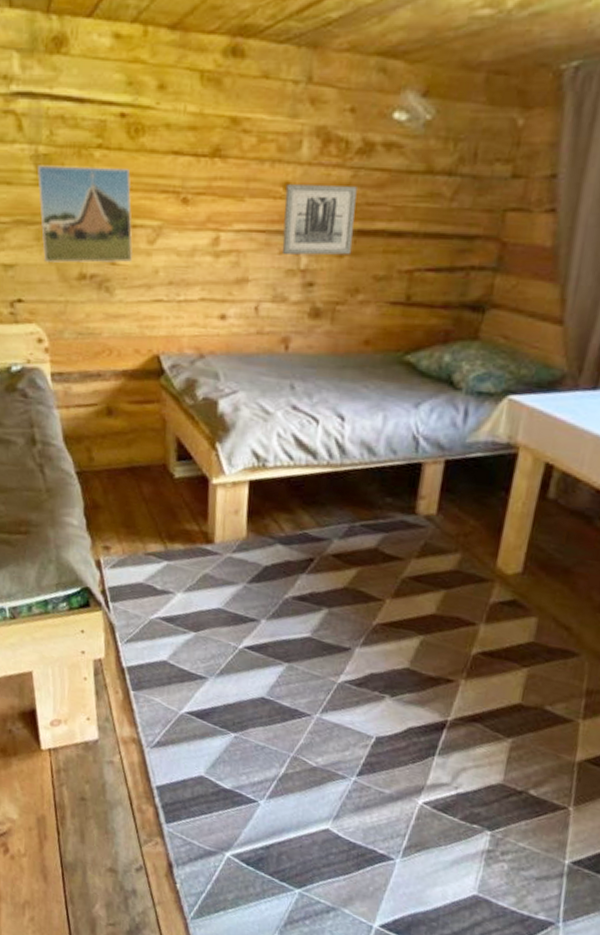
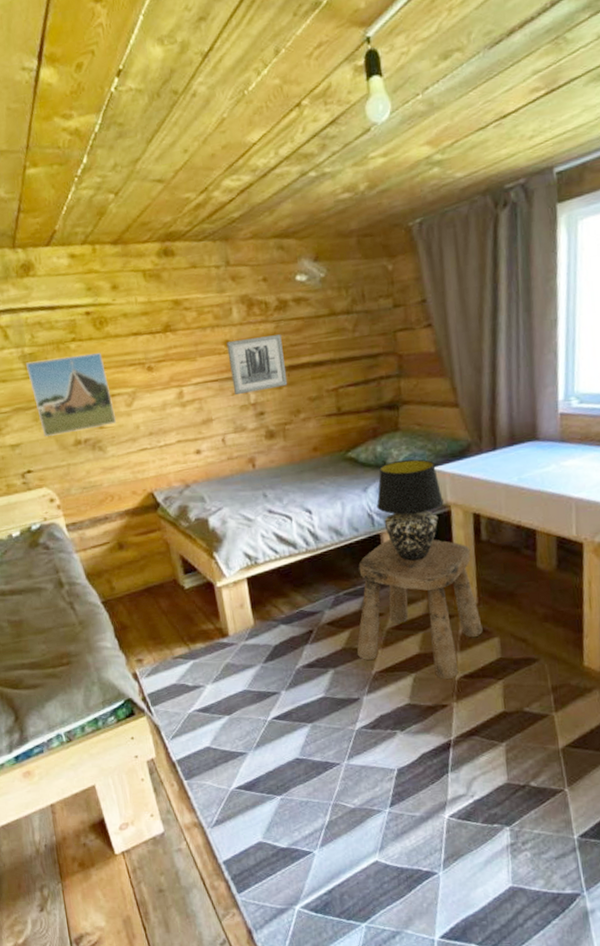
stool: none [360,472,530,652] -> present [356,539,483,679]
table lamp: none [426,377,514,505] -> present [376,459,444,561]

